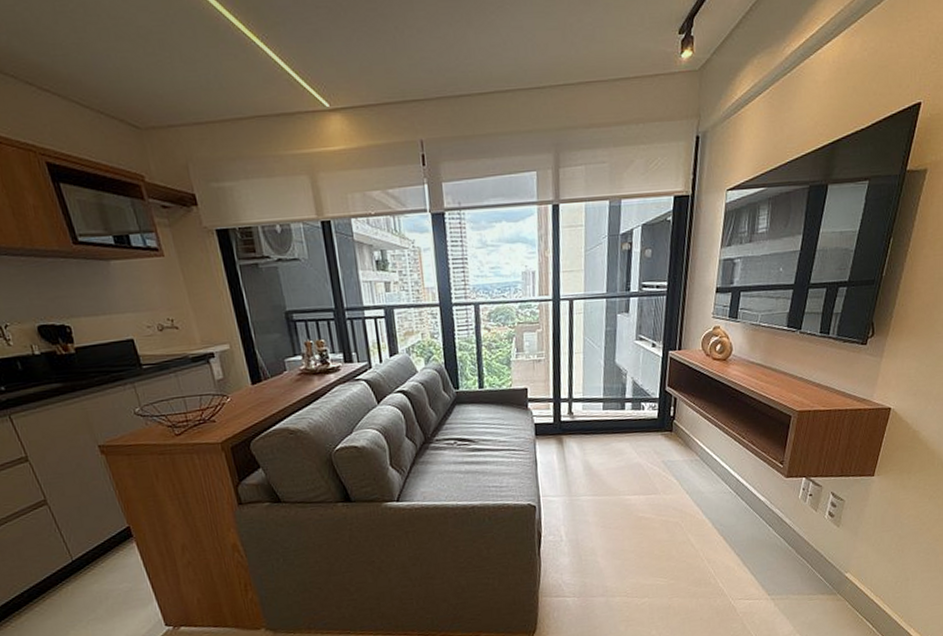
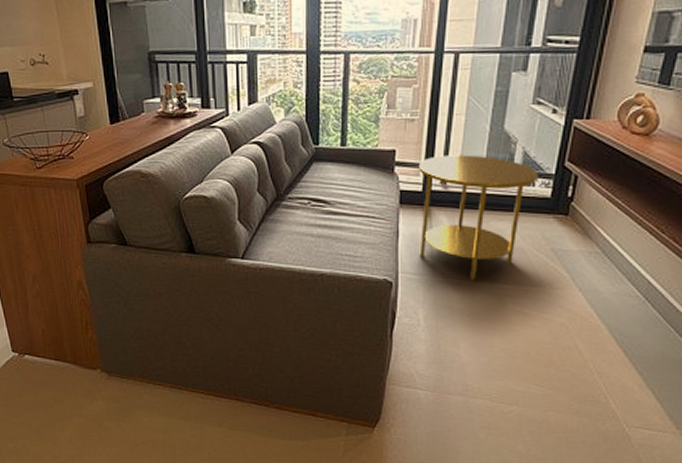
side table: none [547,387,646,496] -> present [418,155,538,280]

